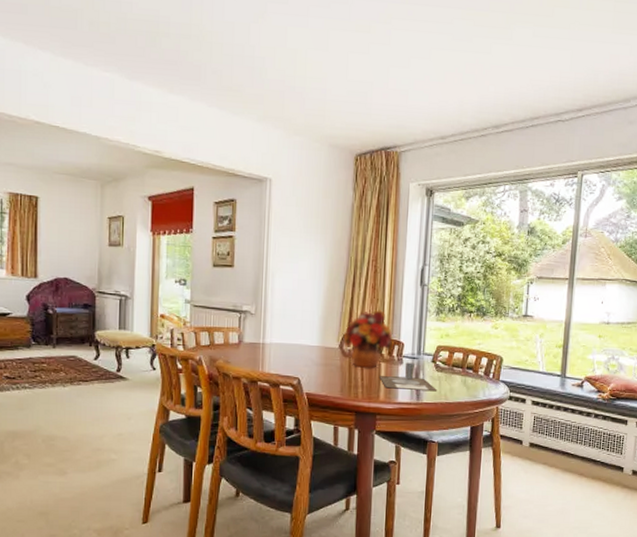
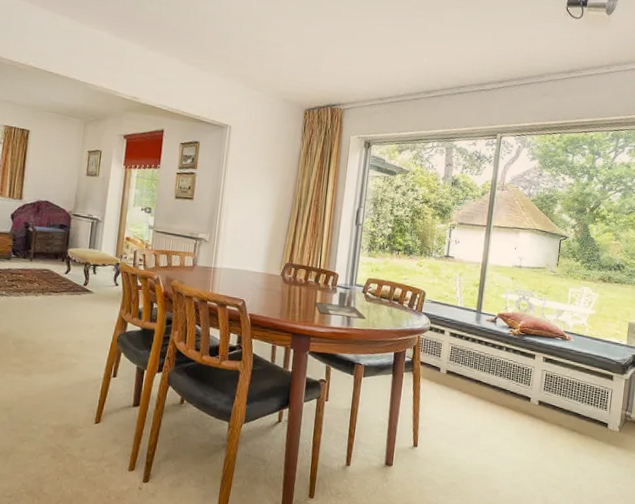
flower arrangement: present [343,309,394,369] -> none [285,243,330,296]

